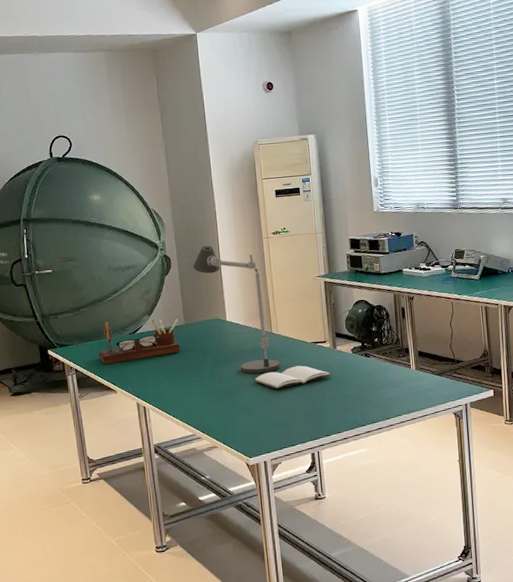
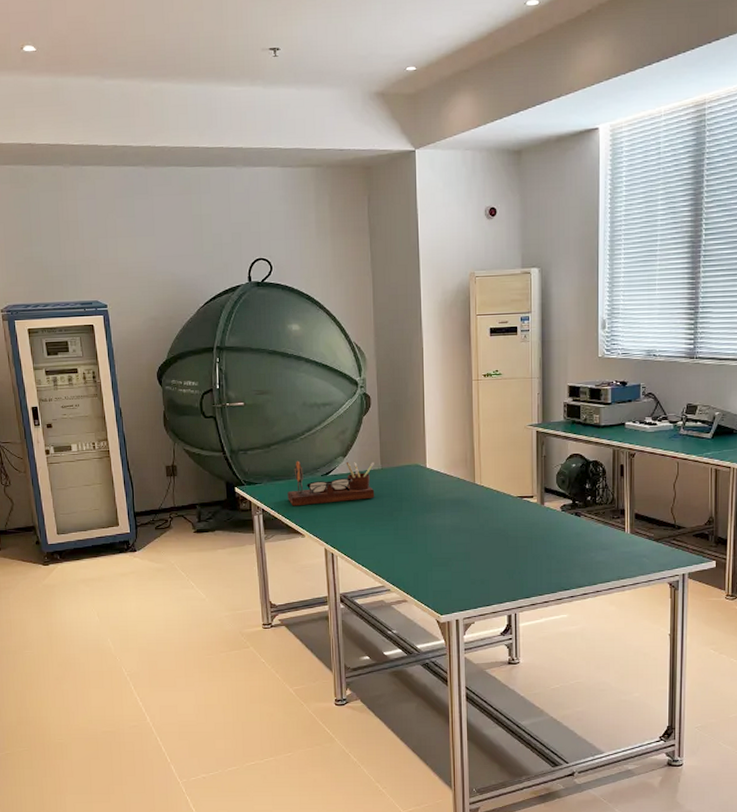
desk lamp: present [192,246,281,374] -> none [393,386,482,527]
book: present [253,365,332,390] -> none [451,520,537,545]

